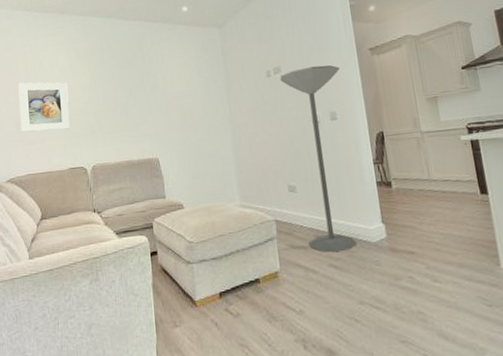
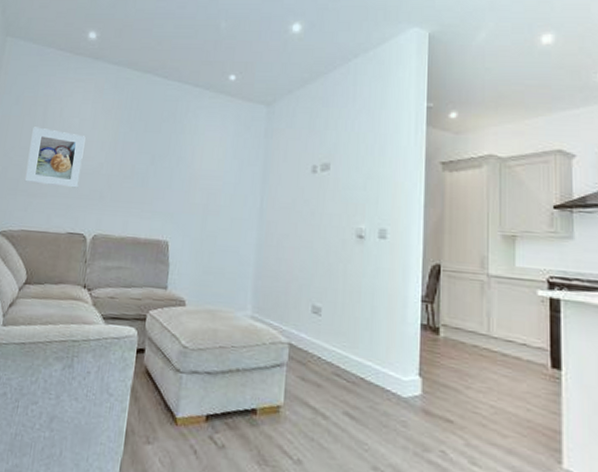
floor lamp: present [280,65,358,253] -> none [324,170,402,400]

